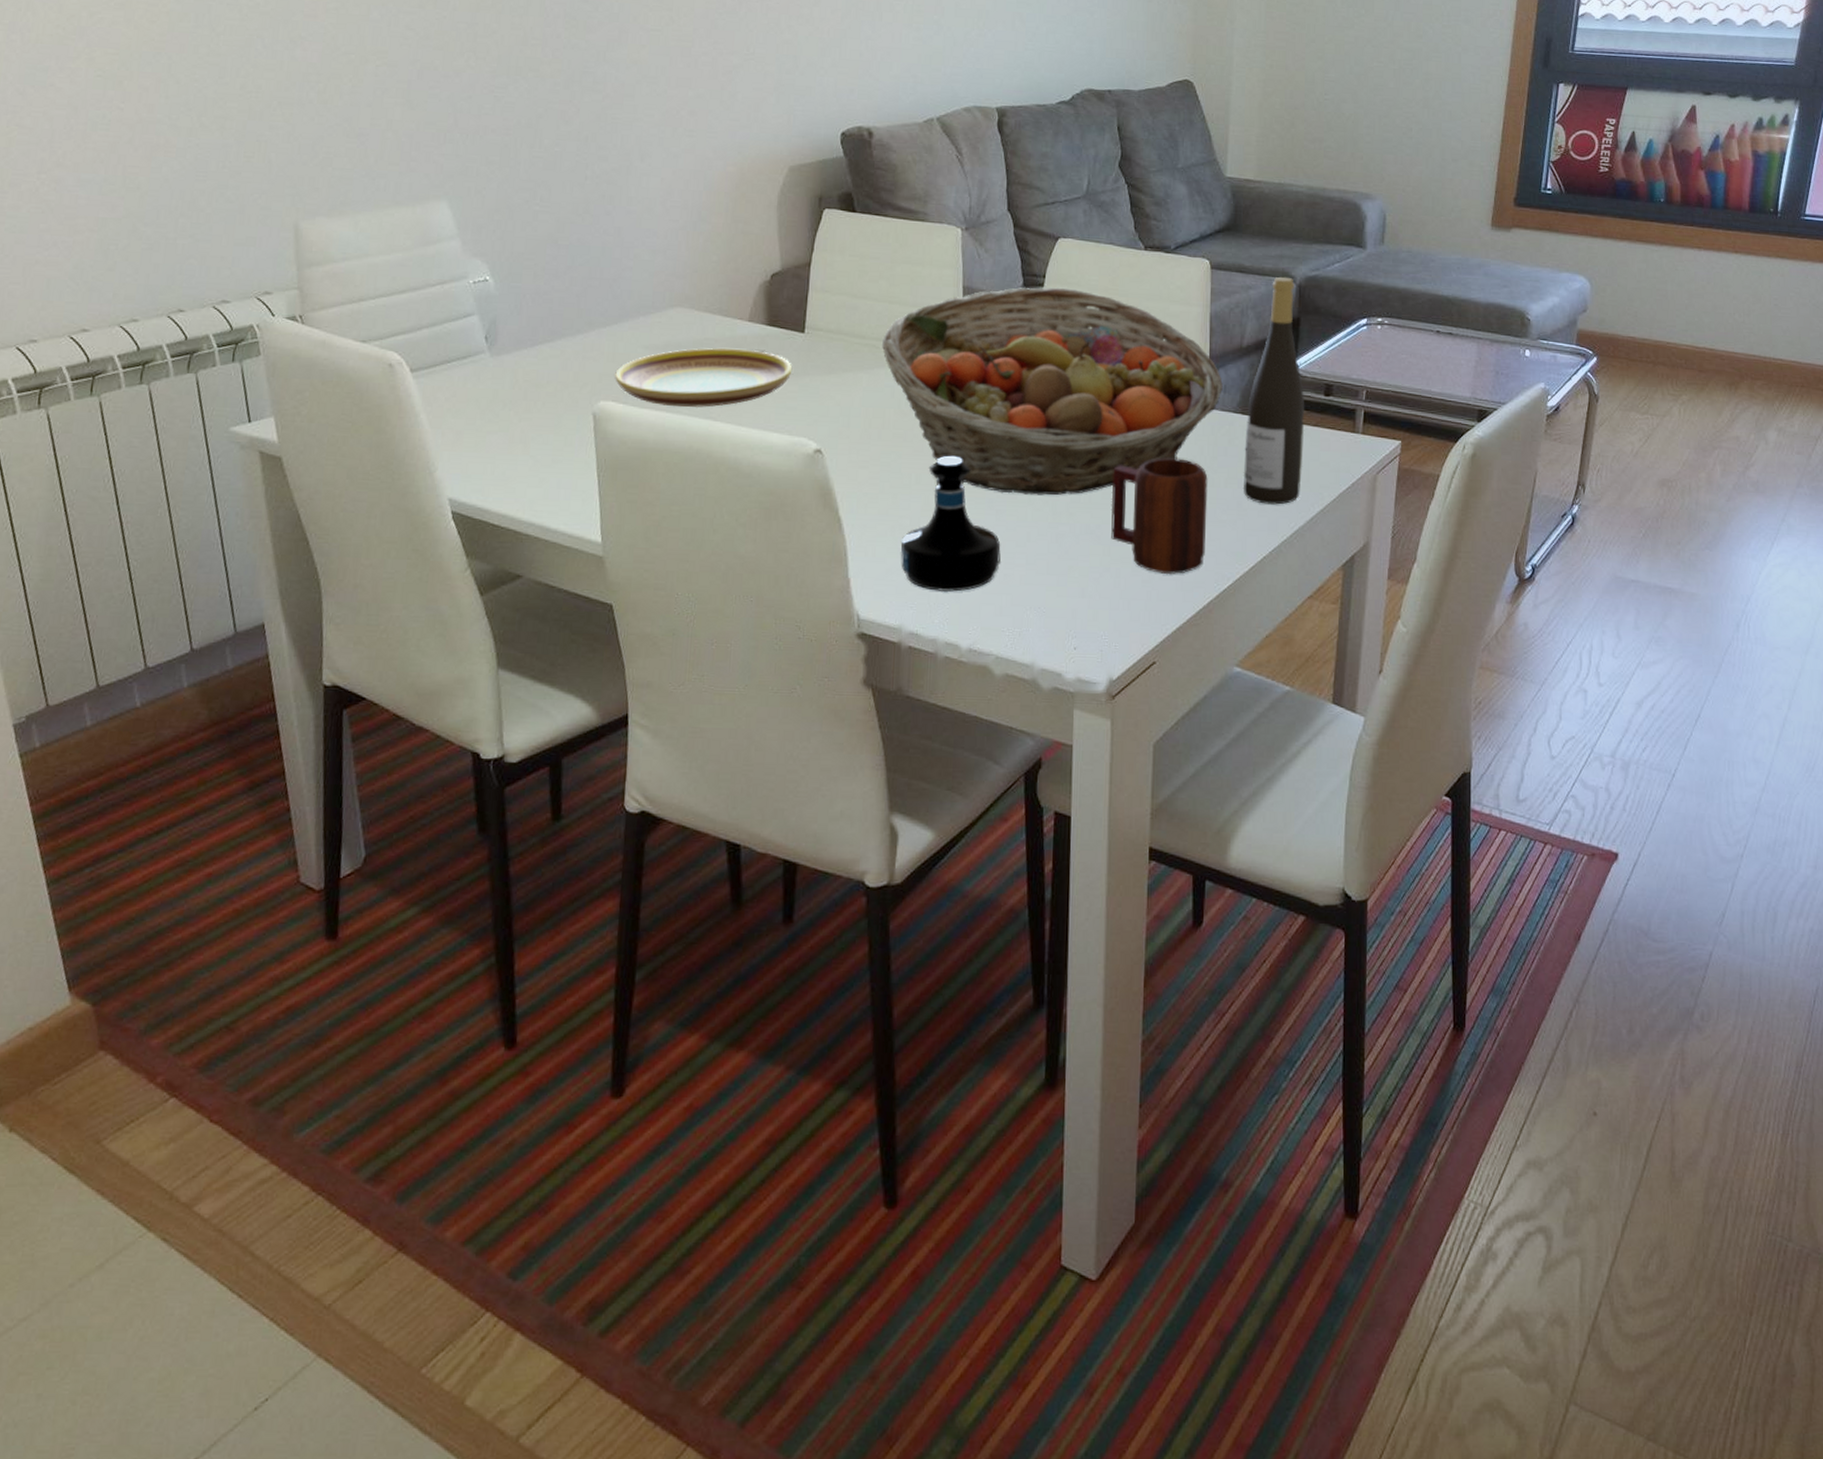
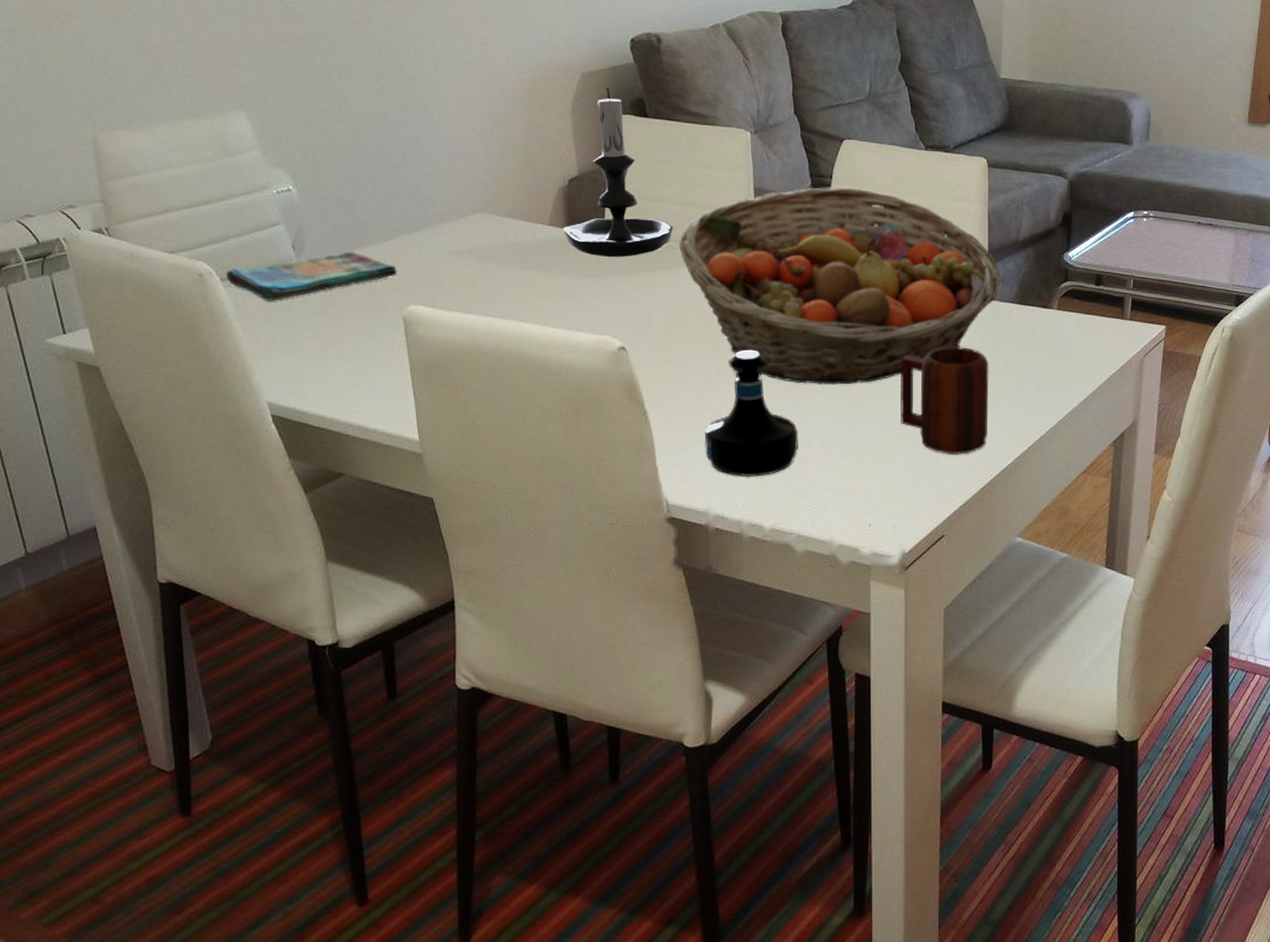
dish towel: none [416,343,590,394] -> present [226,251,397,301]
plate: present [614,348,793,407] -> none [421,251,594,309]
candle holder: none [763,181,877,356] -> present [563,87,673,257]
wine bottle: present [1243,276,1305,505] -> none [1021,173,1078,388]

